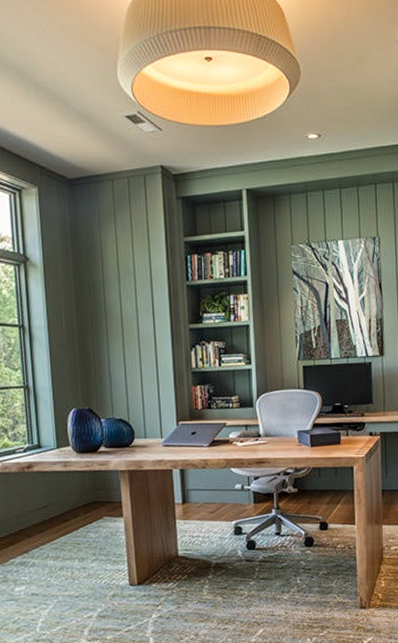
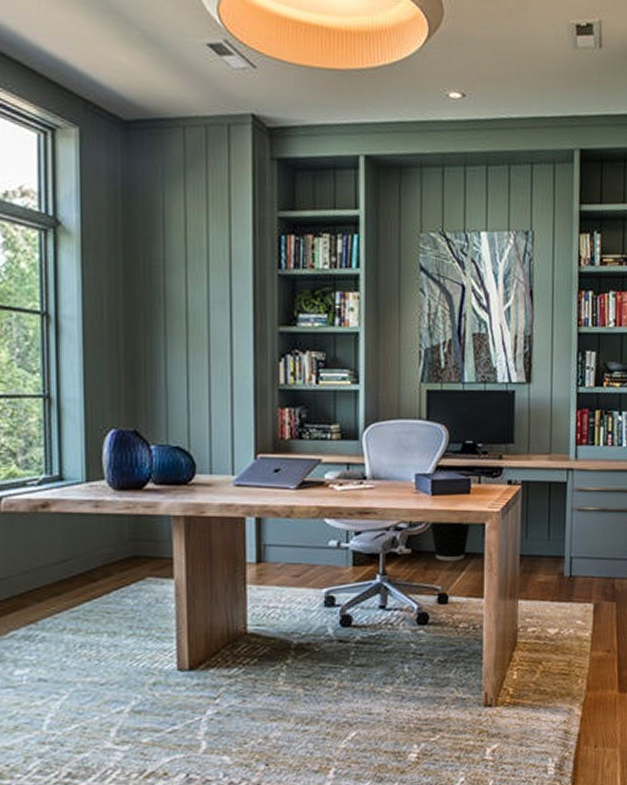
wastebasket: none [311,467,342,497] -> present [430,523,470,561]

